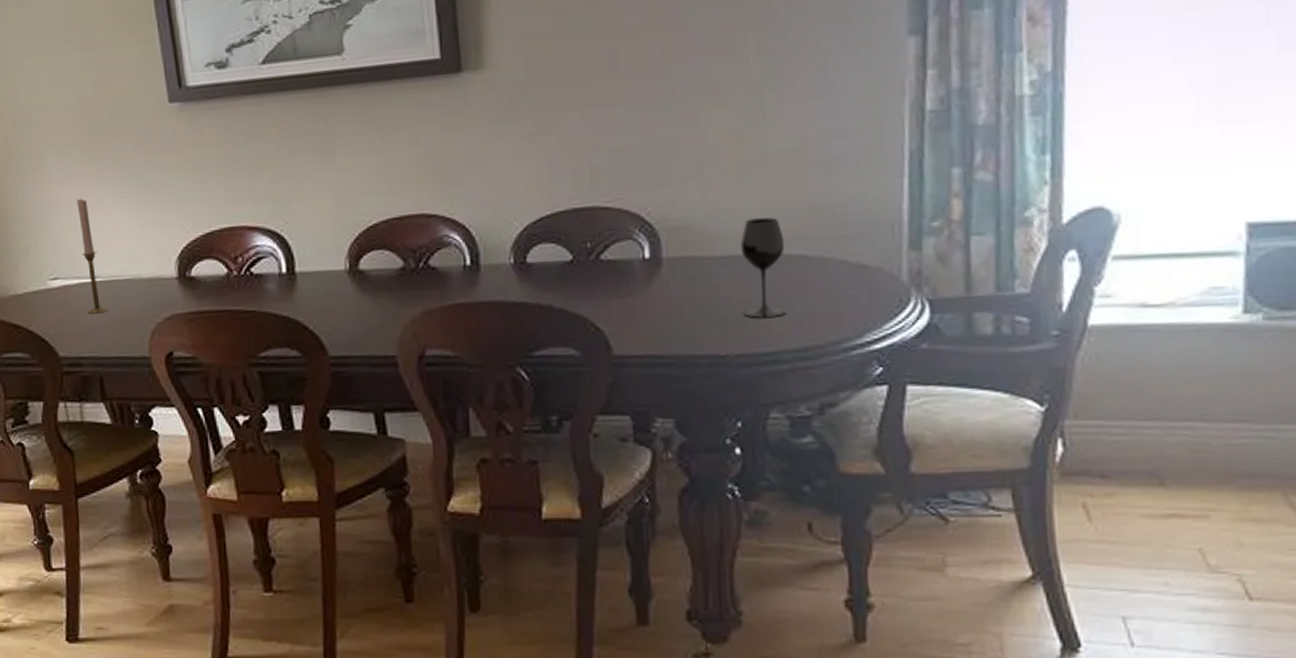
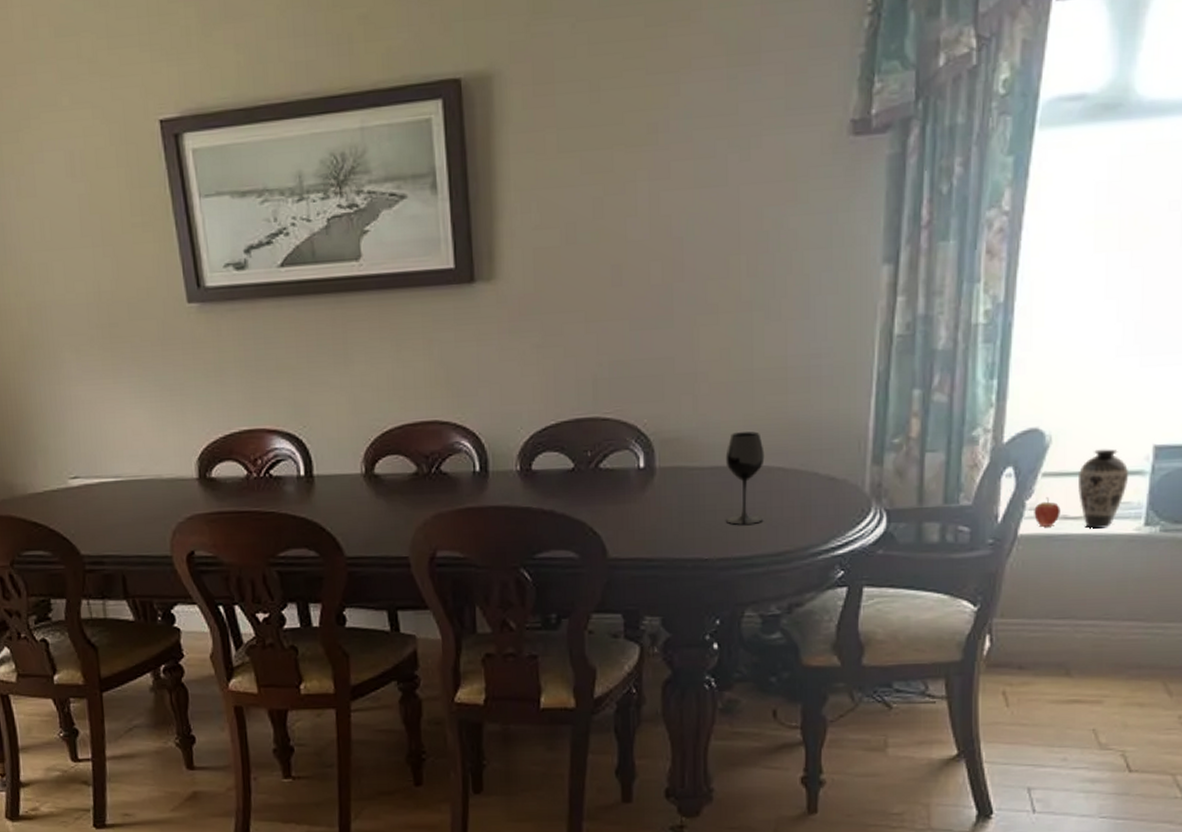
candlestick: present [76,198,108,314] -> none [95,397,129,513]
fruit: none [1105,283,1138,316] -> present [1034,497,1060,527]
decorative vase: none [1157,227,1219,317] -> present [1078,449,1129,529]

